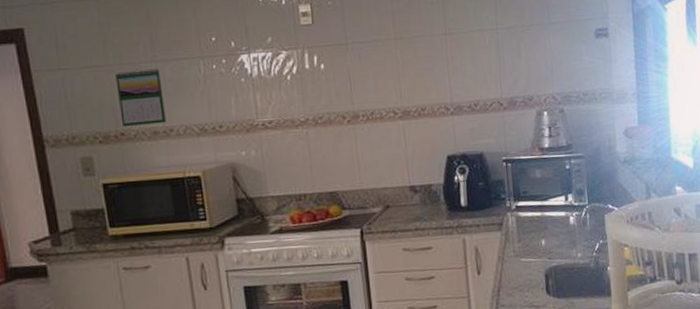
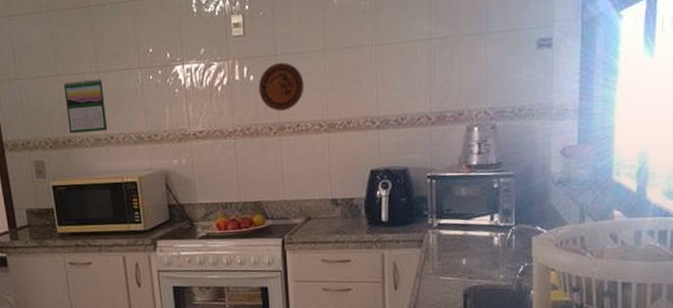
decorative plate: none [329,51,377,99] -> present [258,63,304,111]

